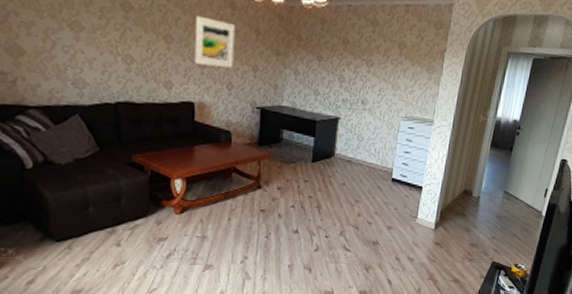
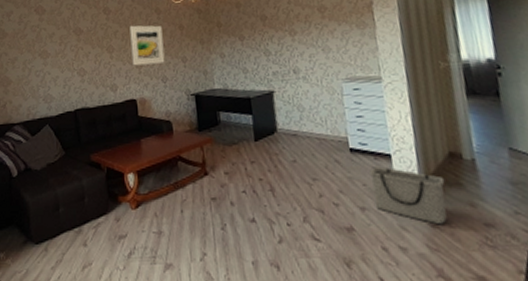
storage bin: none [399,195,455,243] -> present [369,166,447,225]

